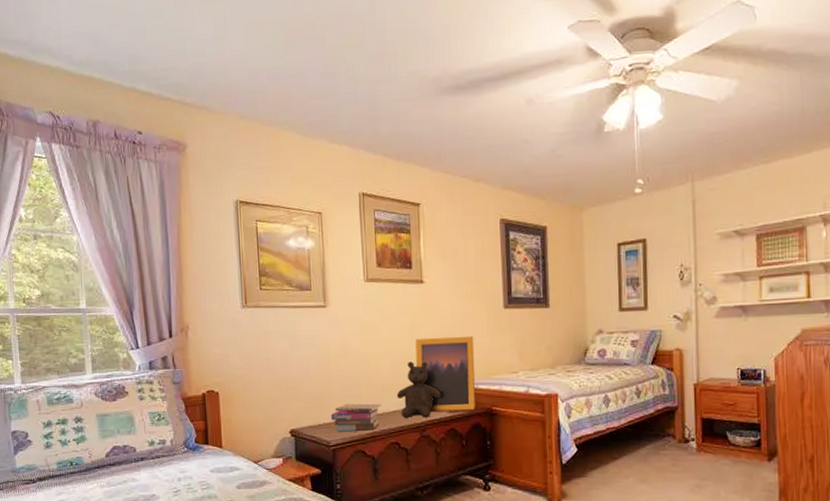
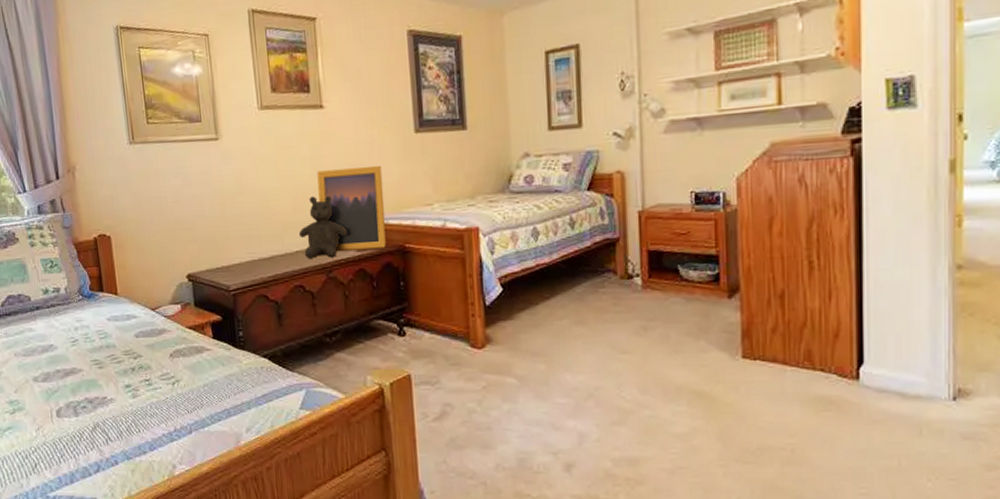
books: present [331,403,381,431] -> none [229,243,283,275]

